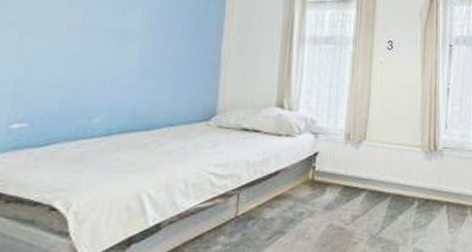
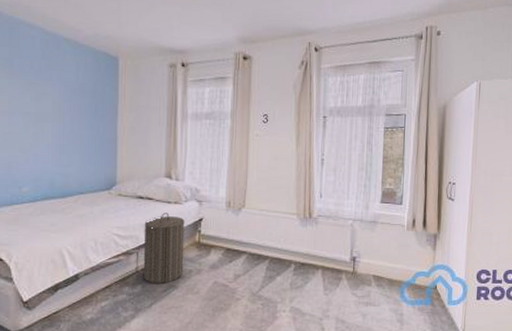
laundry hamper: none [244,147,297,231] -> present [143,213,185,284]

